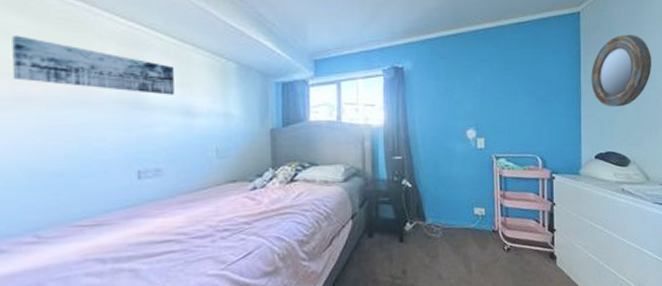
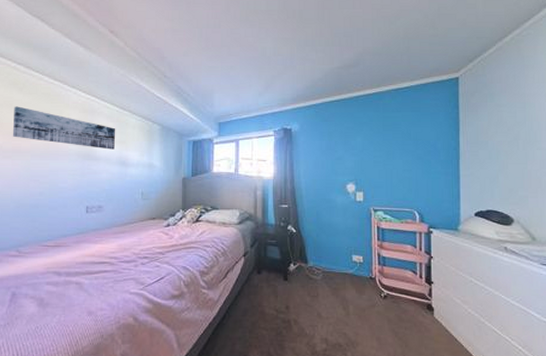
home mirror: present [591,35,651,107] -> none [470,98,536,167]

